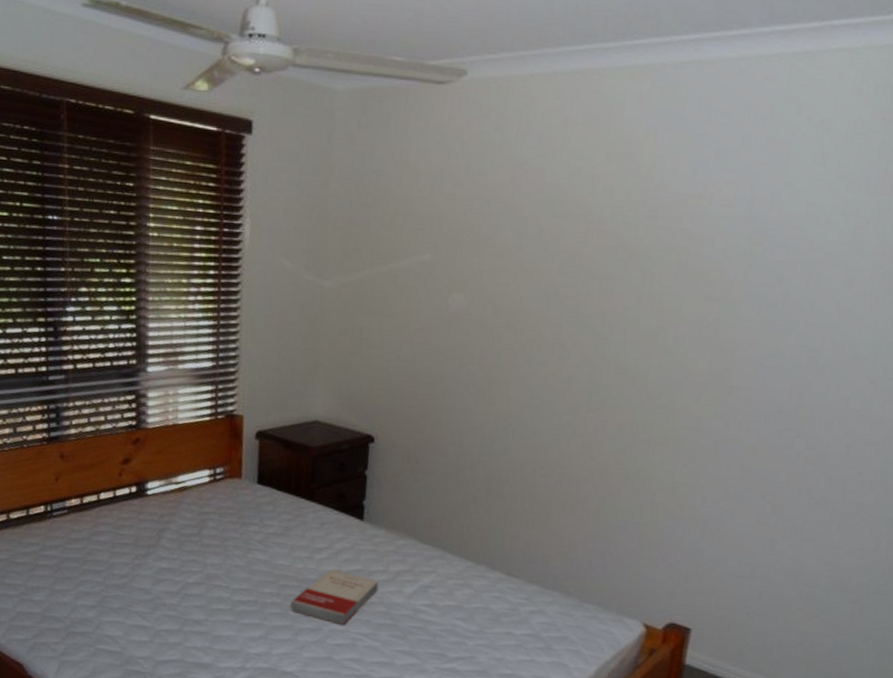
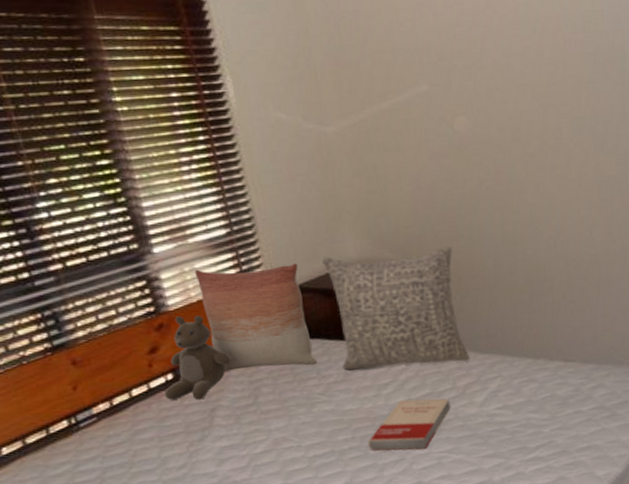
teddy bear: none [125,435,188,518] -> present [164,315,231,400]
pillow: none [175,394,267,512] -> present [194,263,318,372]
pillow: none [284,408,417,547] -> present [322,246,471,371]

